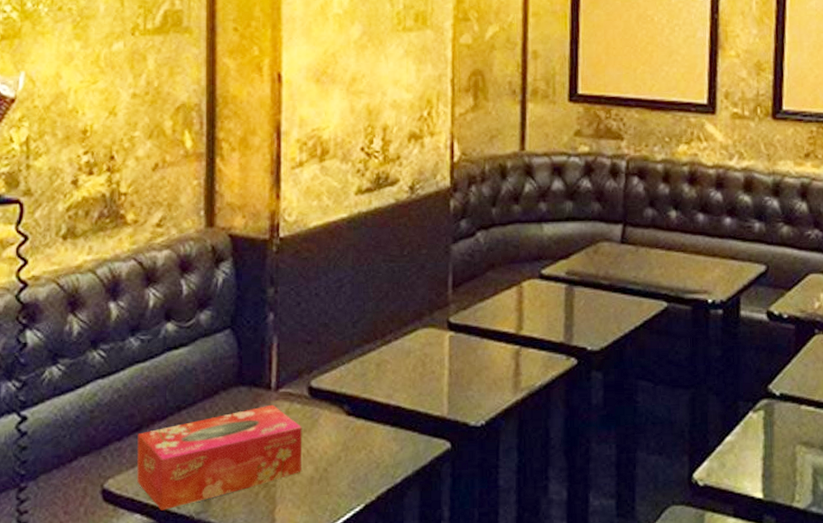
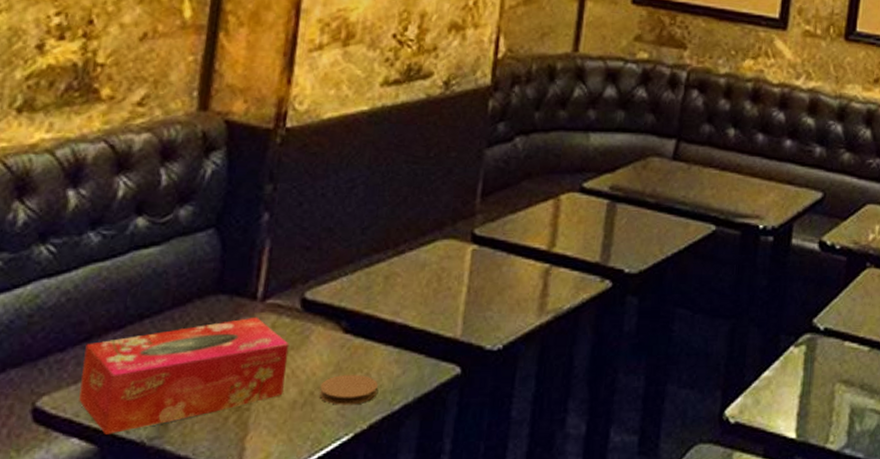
coaster: none [332,451,380,480] -> present [319,374,378,405]

